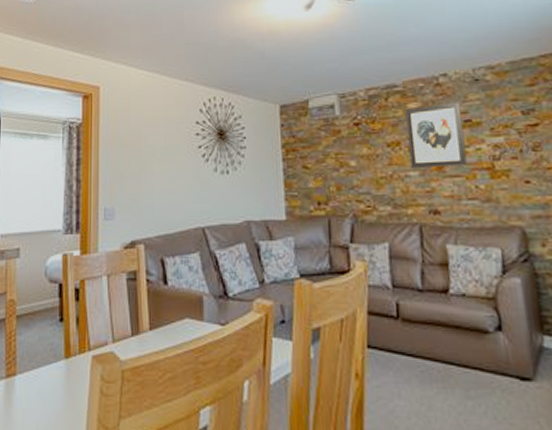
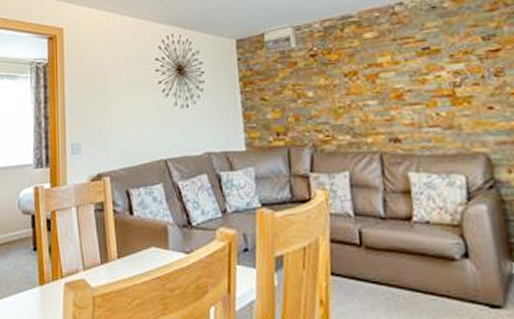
wall art: present [405,102,468,168] -> none [361,30,427,97]

